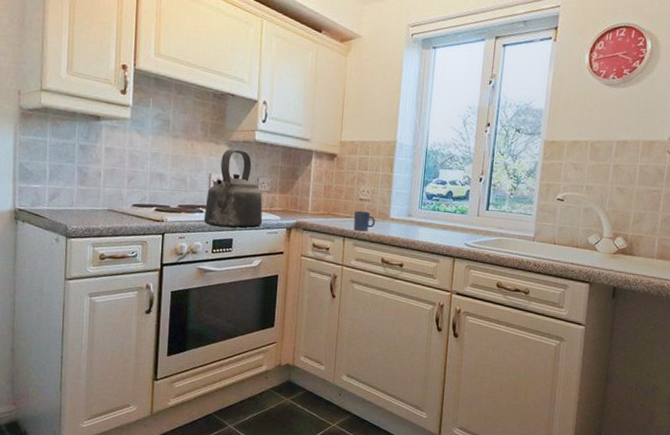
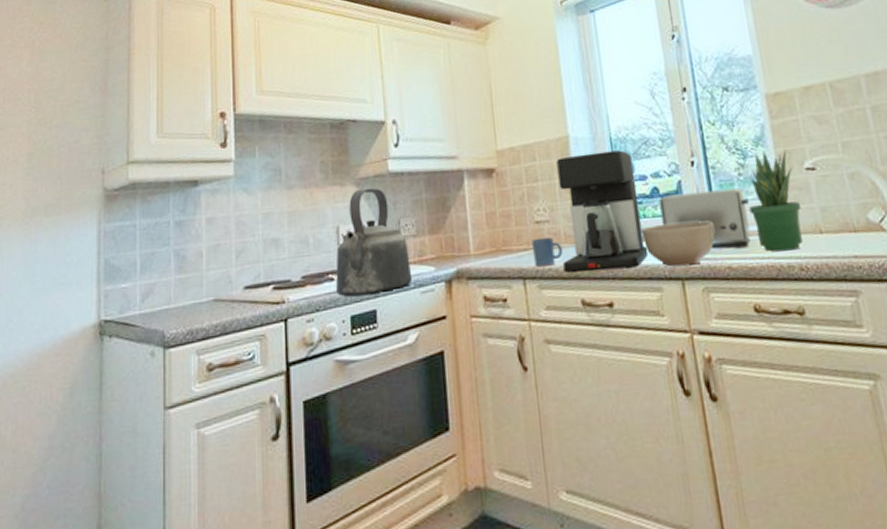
coffee maker: none [373,156,439,244] -> present [557,150,649,274]
bowl: none [433,217,485,249] -> present [641,221,715,267]
toaster: none [449,199,513,244] -> present [659,188,750,250]
planter: none [511,181,549,252] -> present [749,149,803,252]

